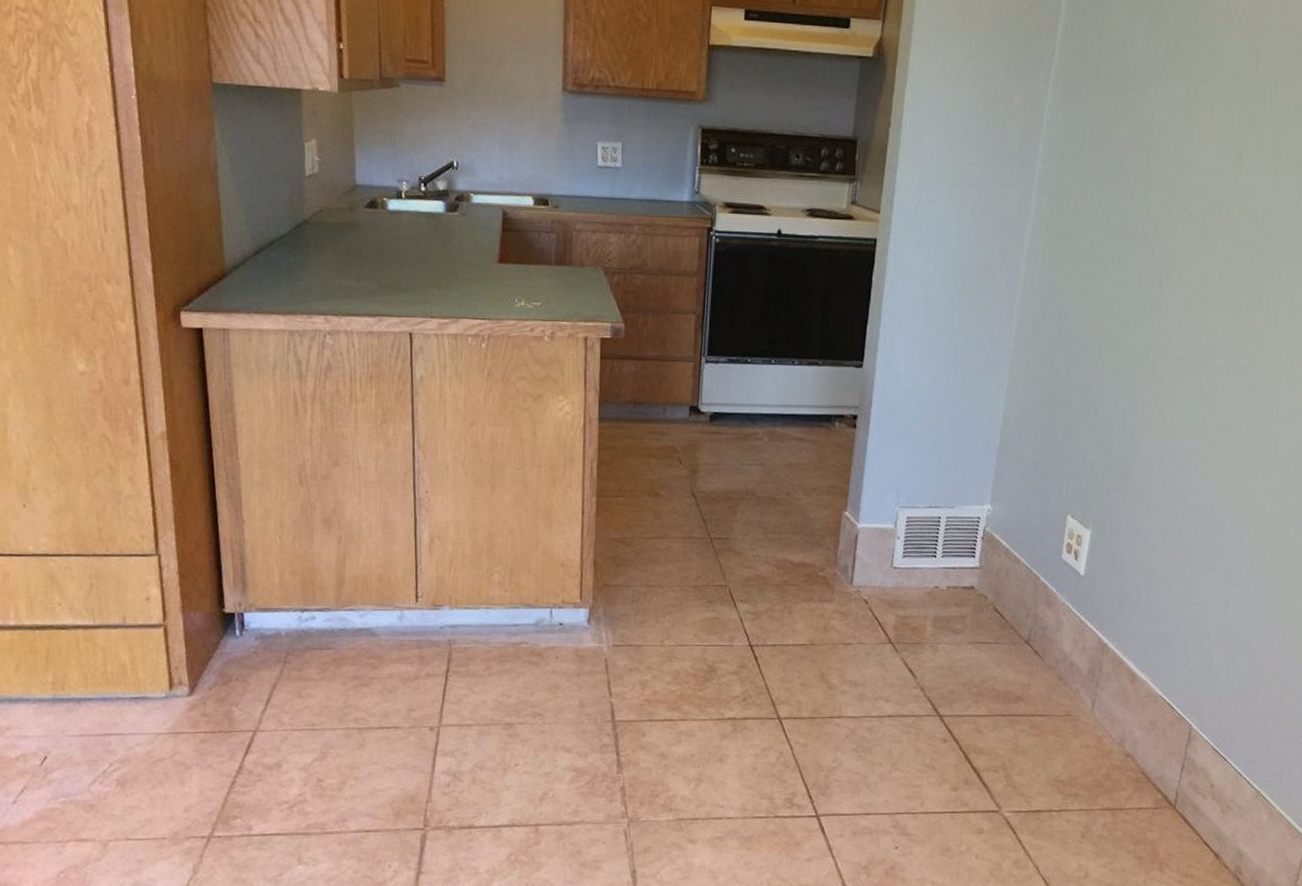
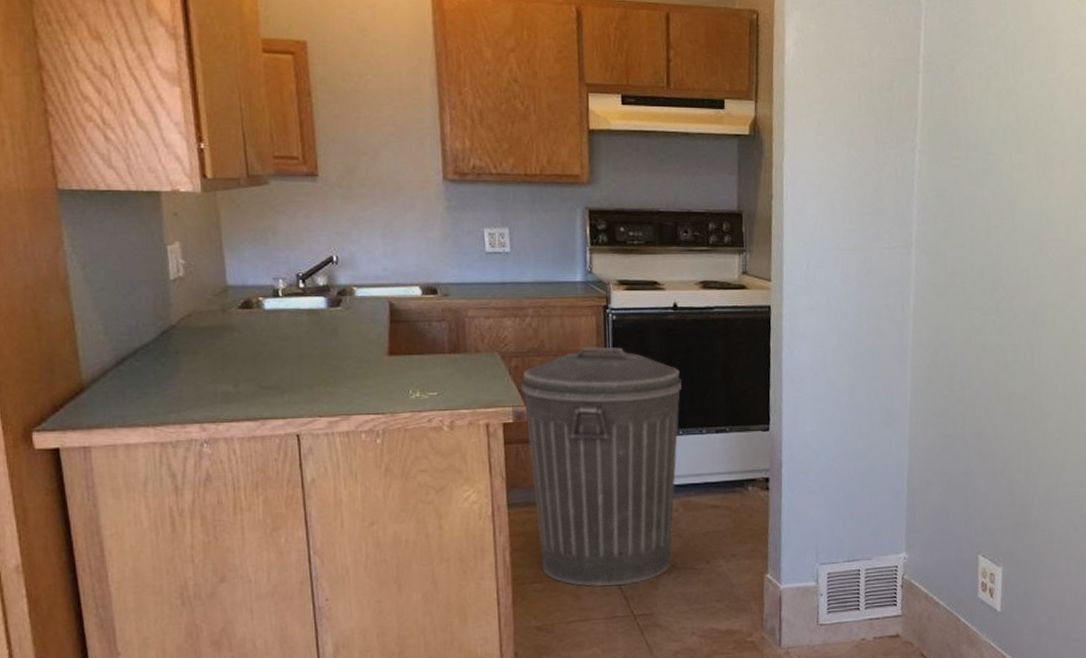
trash can: none [621,268,778,508] -> present [521,347,682,587]

